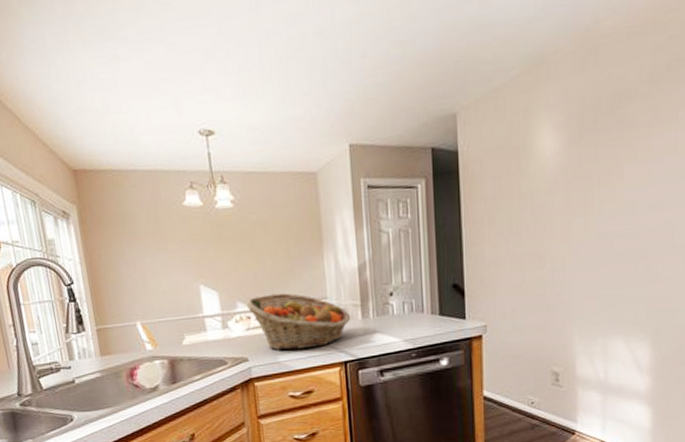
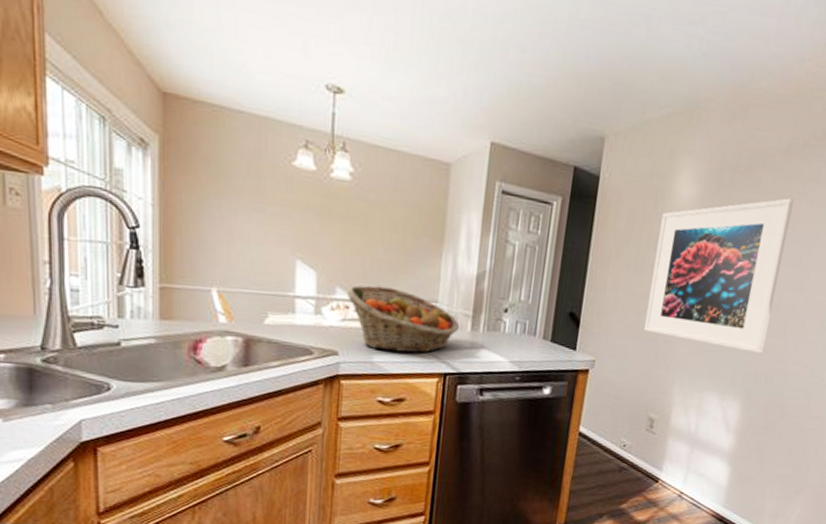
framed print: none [528,126,668,289] -> present [643,198,794,354]

